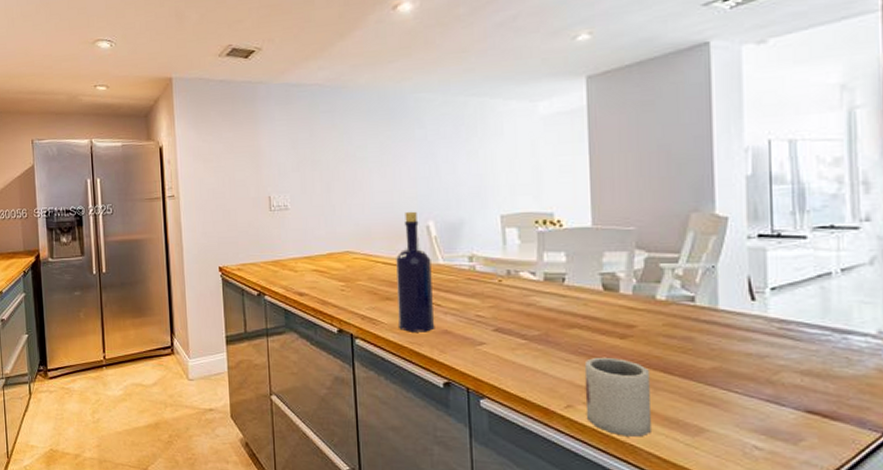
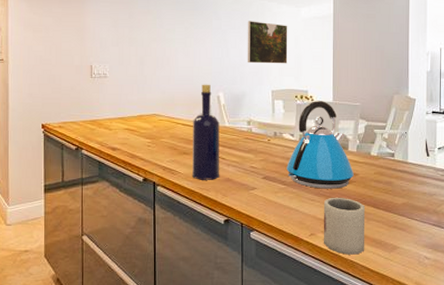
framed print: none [462,125,522,182] -> present [247,21,288,64]
kettle: none [527,225,630,346] -> present [286,100,354,189]

